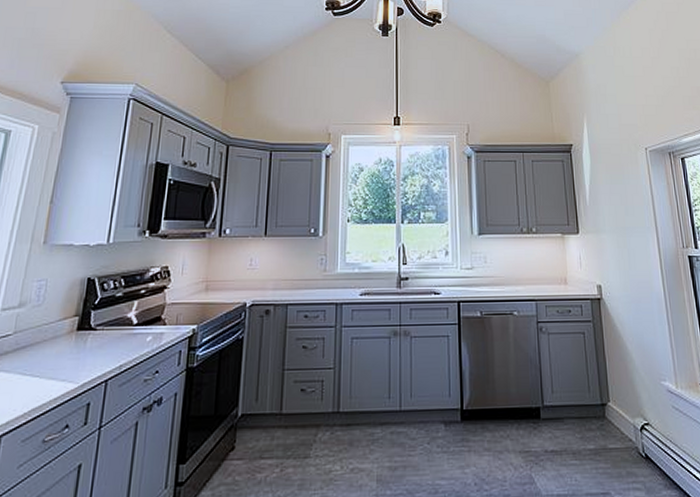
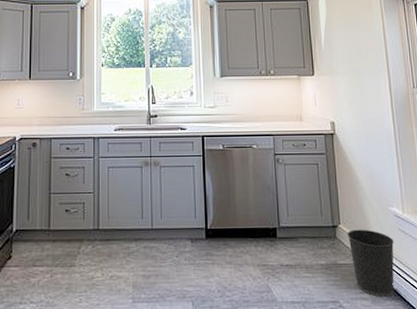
wastebasket: none [618,407,670,487] -> present [347,229,395,297]

